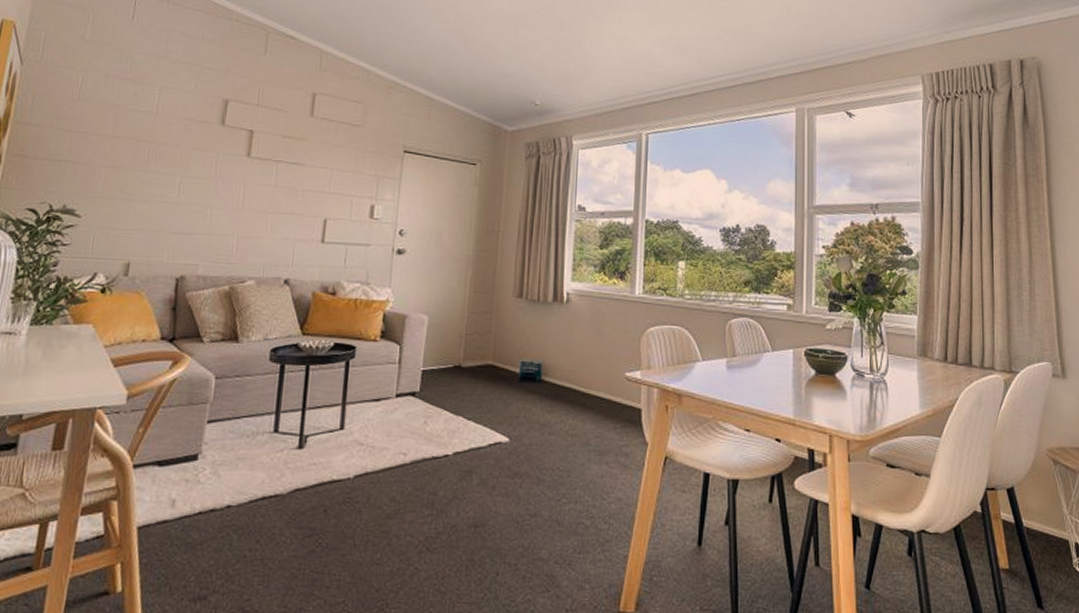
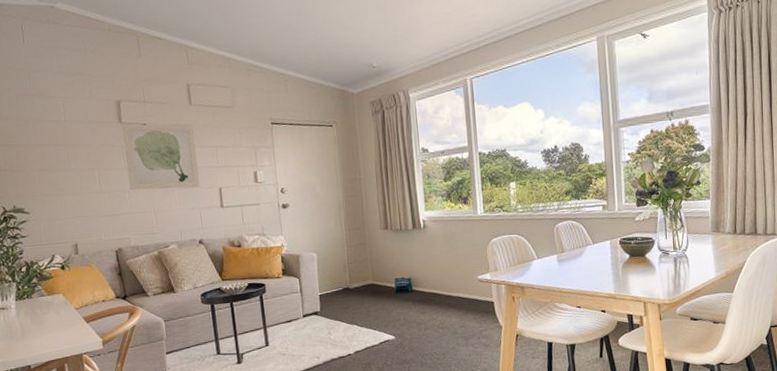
wall art: none [215,127,309,214] -> present [122,123,200,190]

